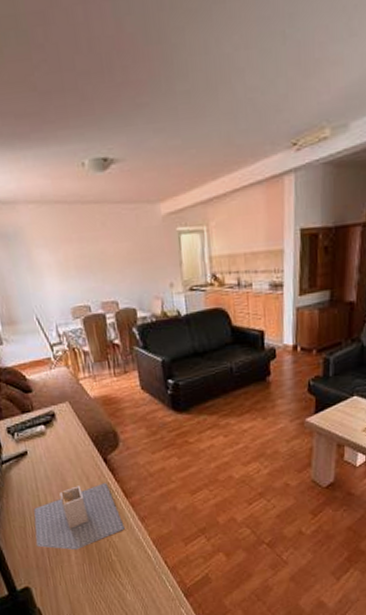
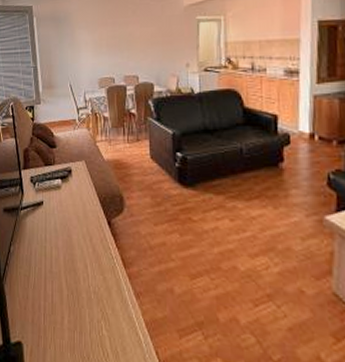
utensil holder: present [33,483,125,551] -> none [35,244,119,314]

